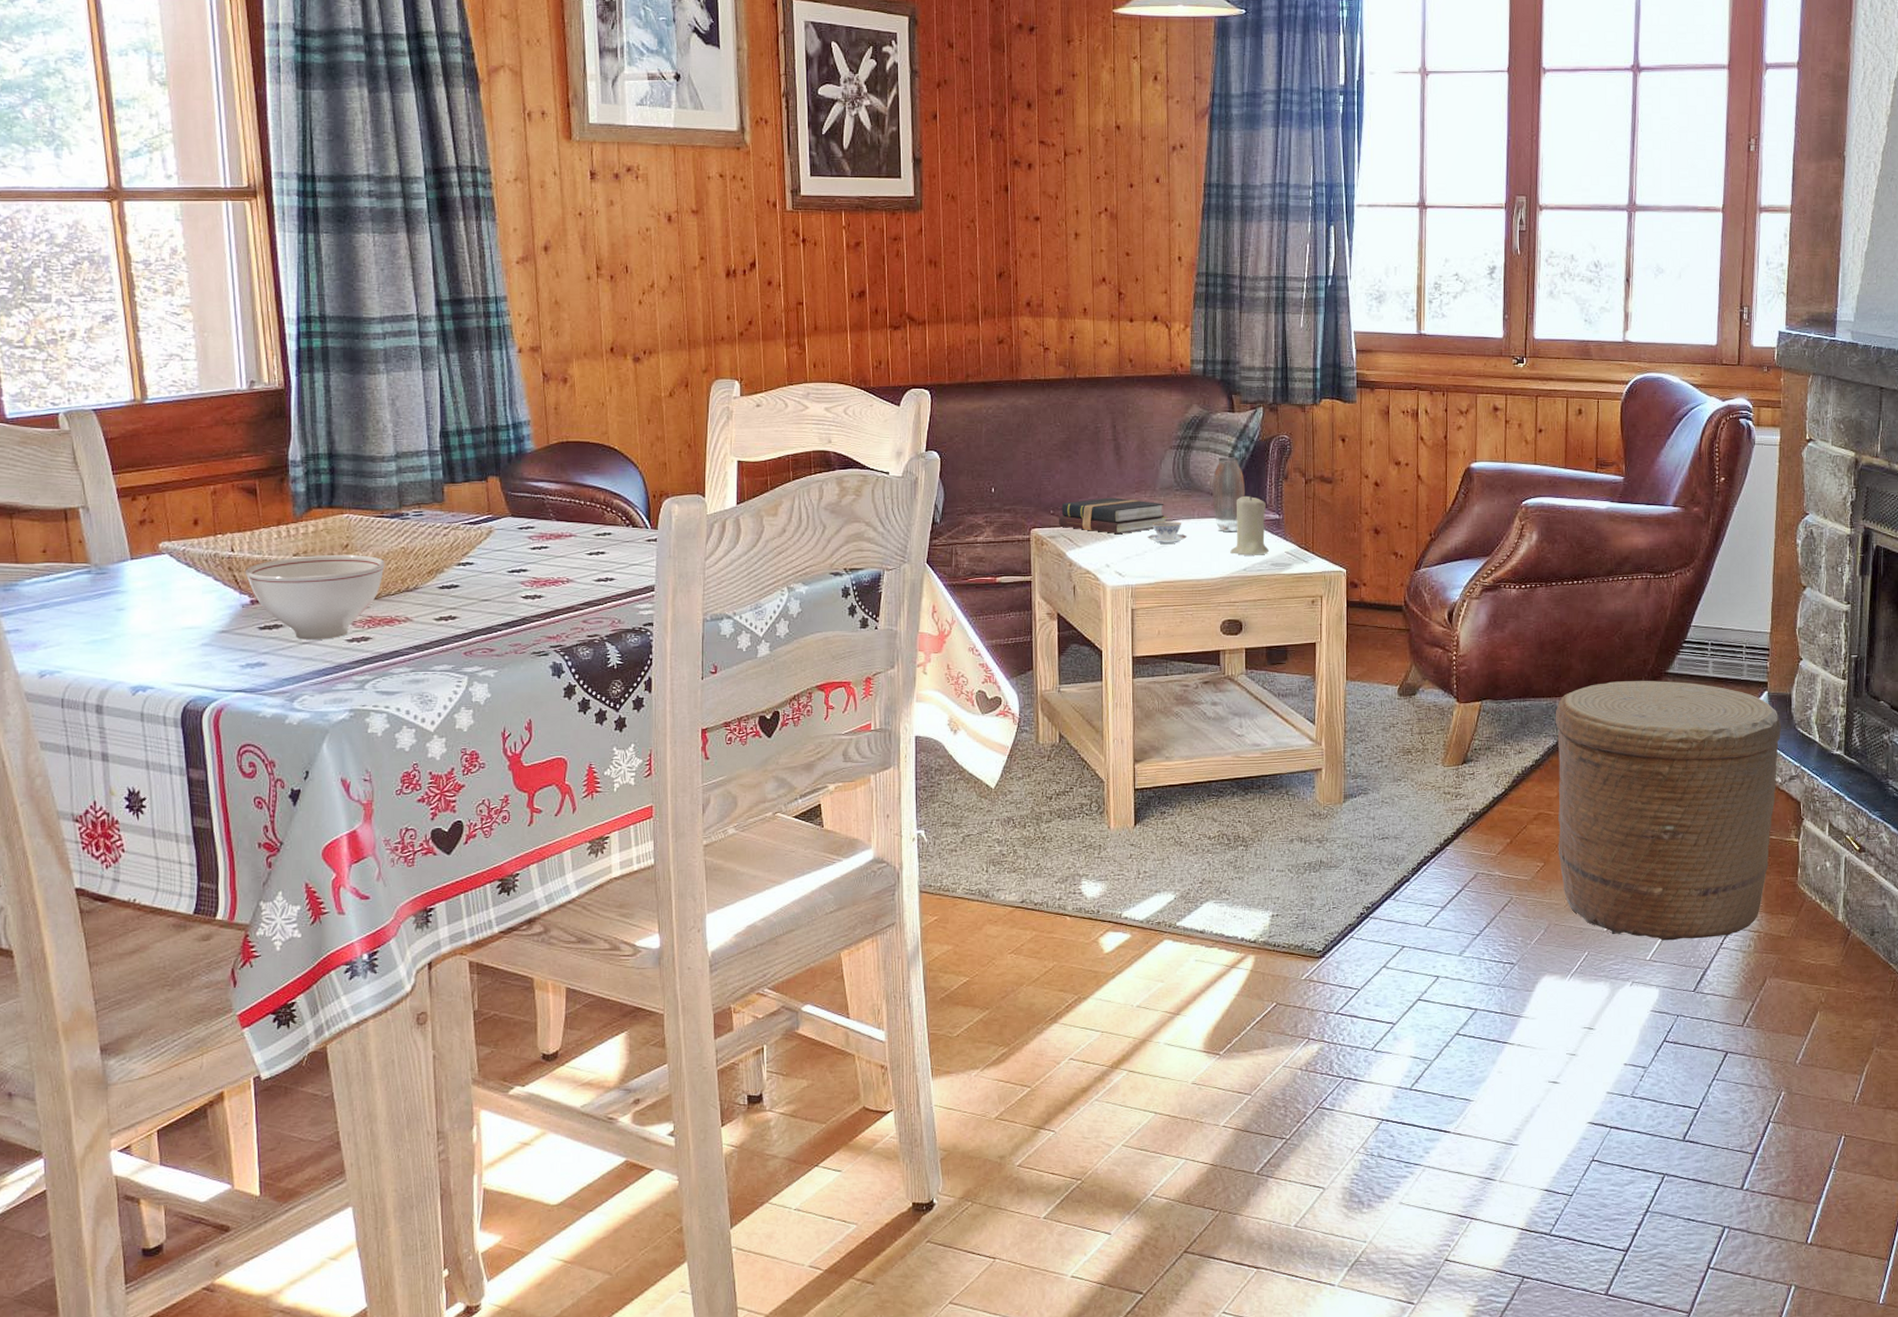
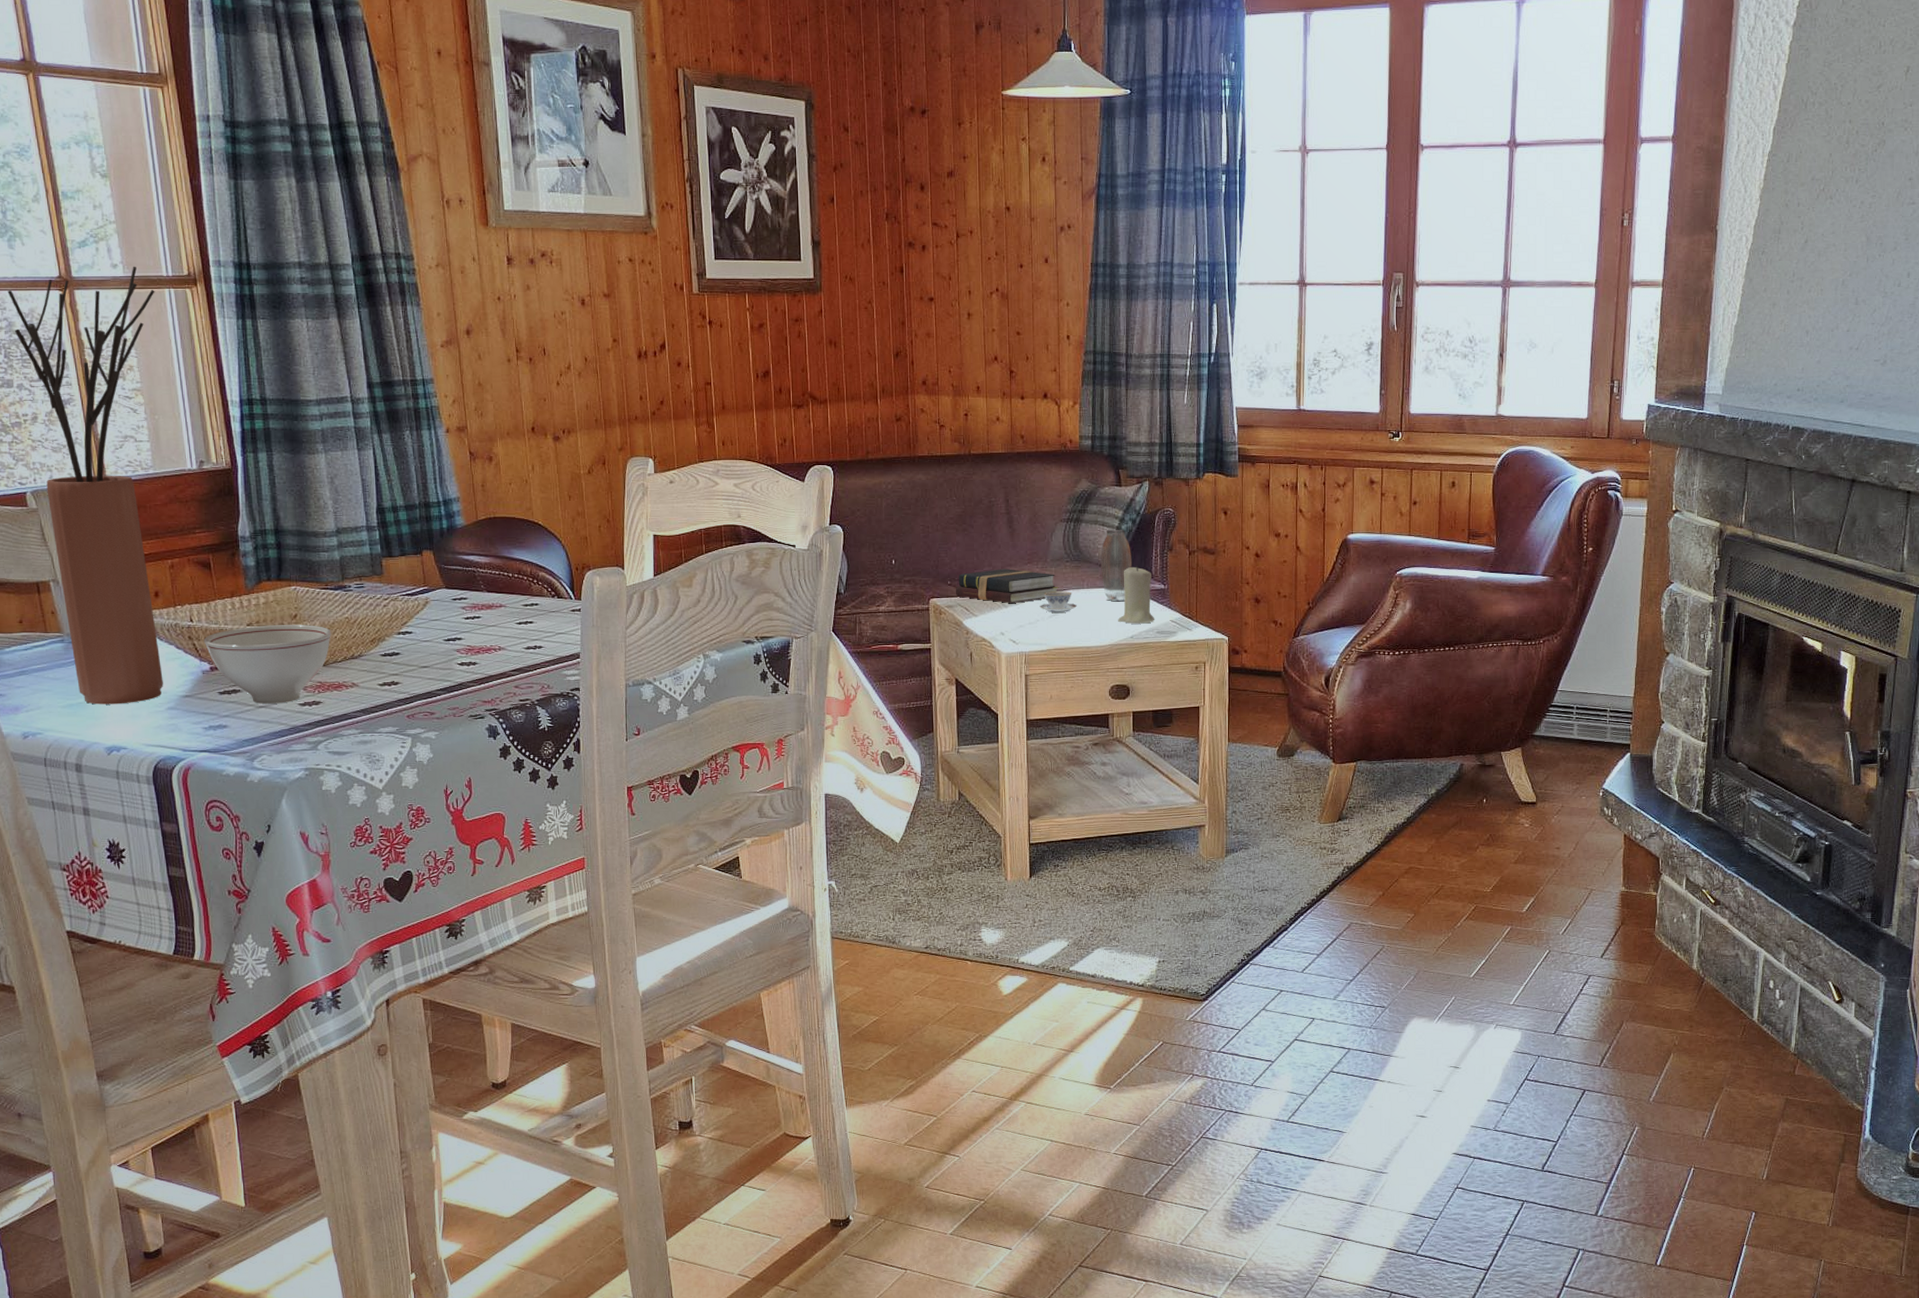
vase: none [51,177,211,641] -> present [7,266,163,705]
woven basket: present [1555,681,1782,941] -> none [1426,743,1643,987]

